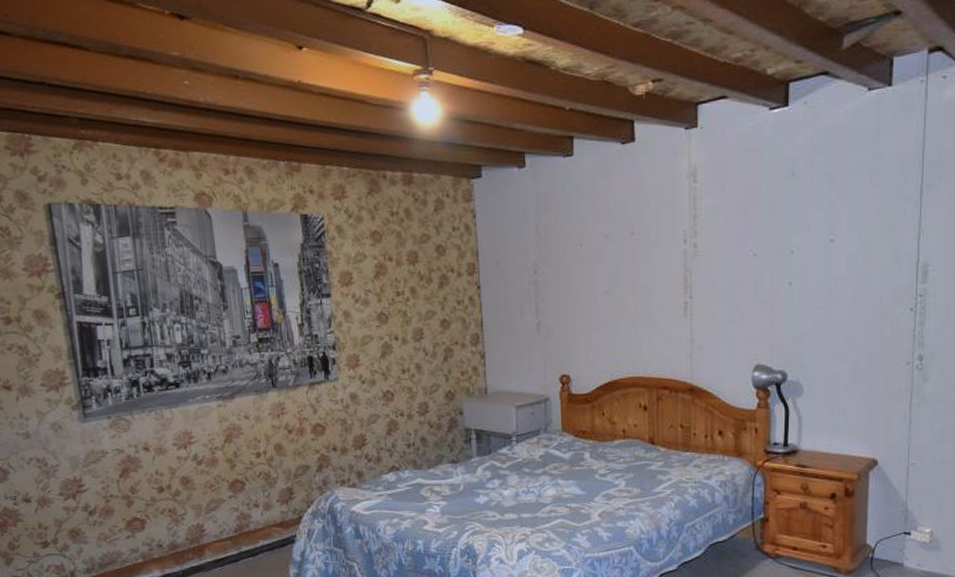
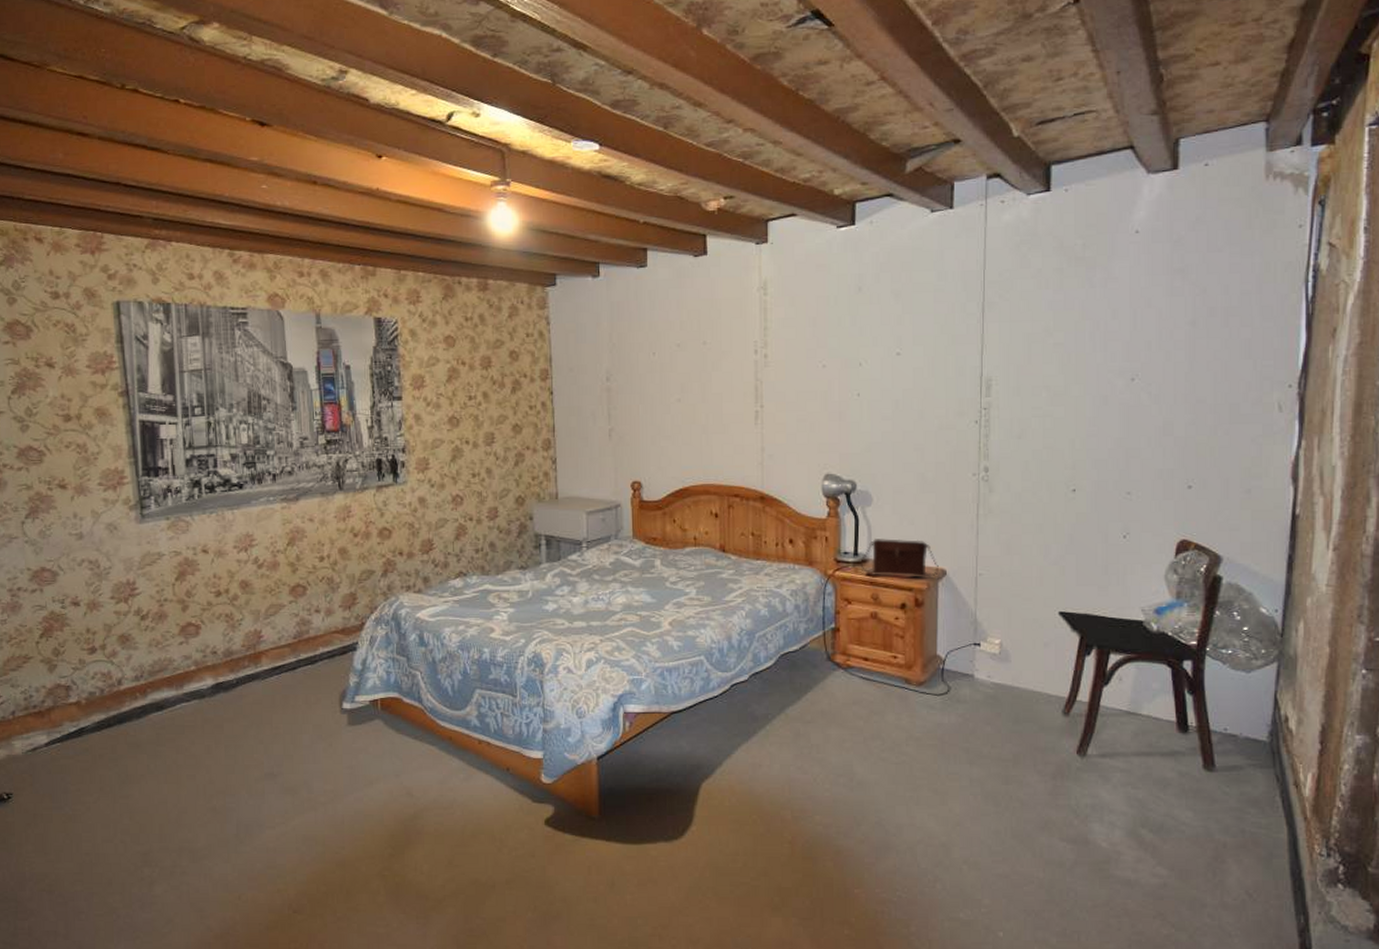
shoulder bag: none [789,429,870,467] -> present [859,539,939,577]

